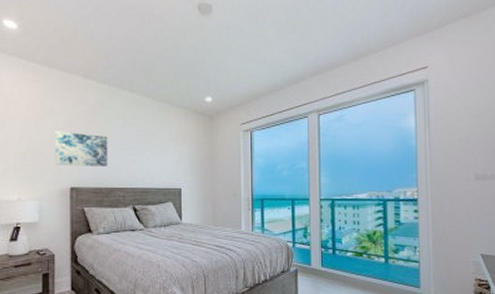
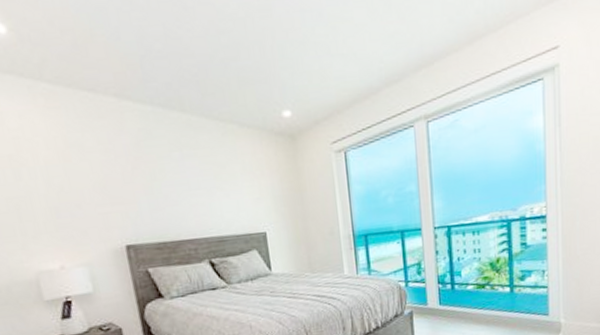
wall art: present [55,131,108,167] -> none [91,173,170,220]

